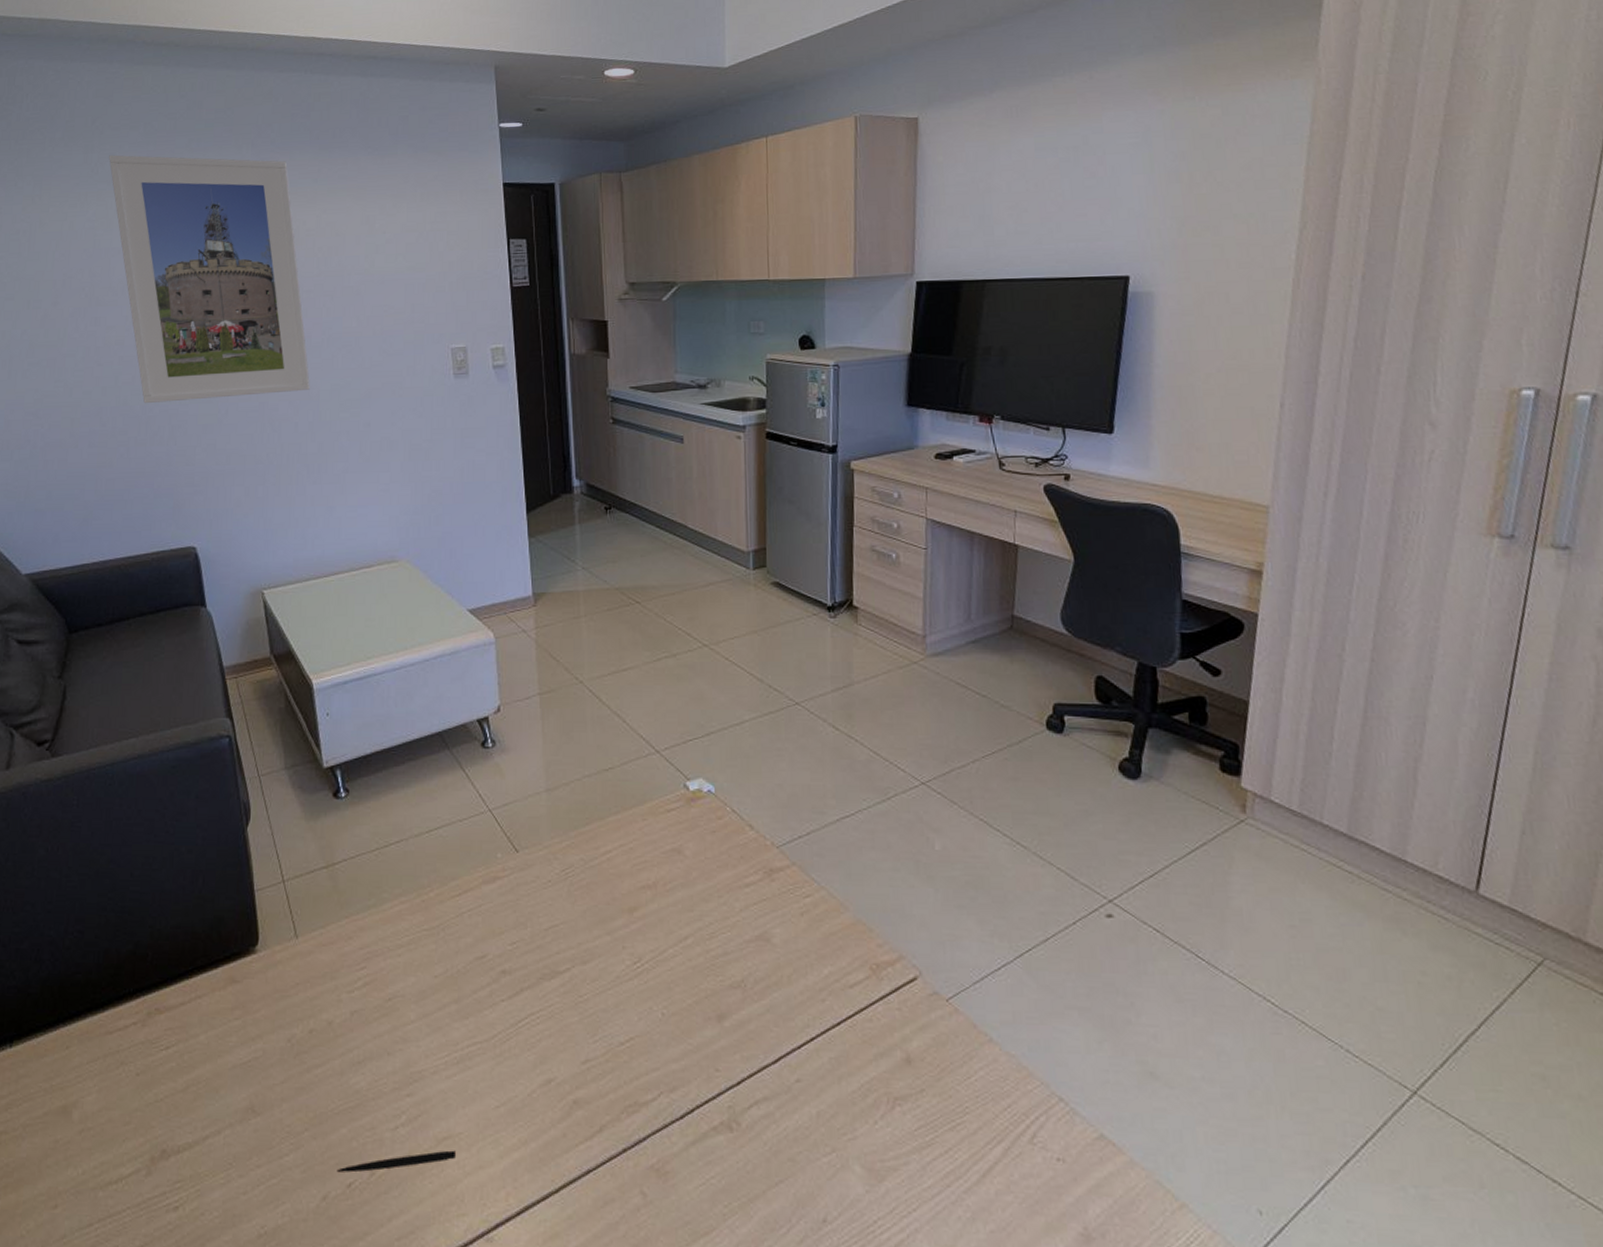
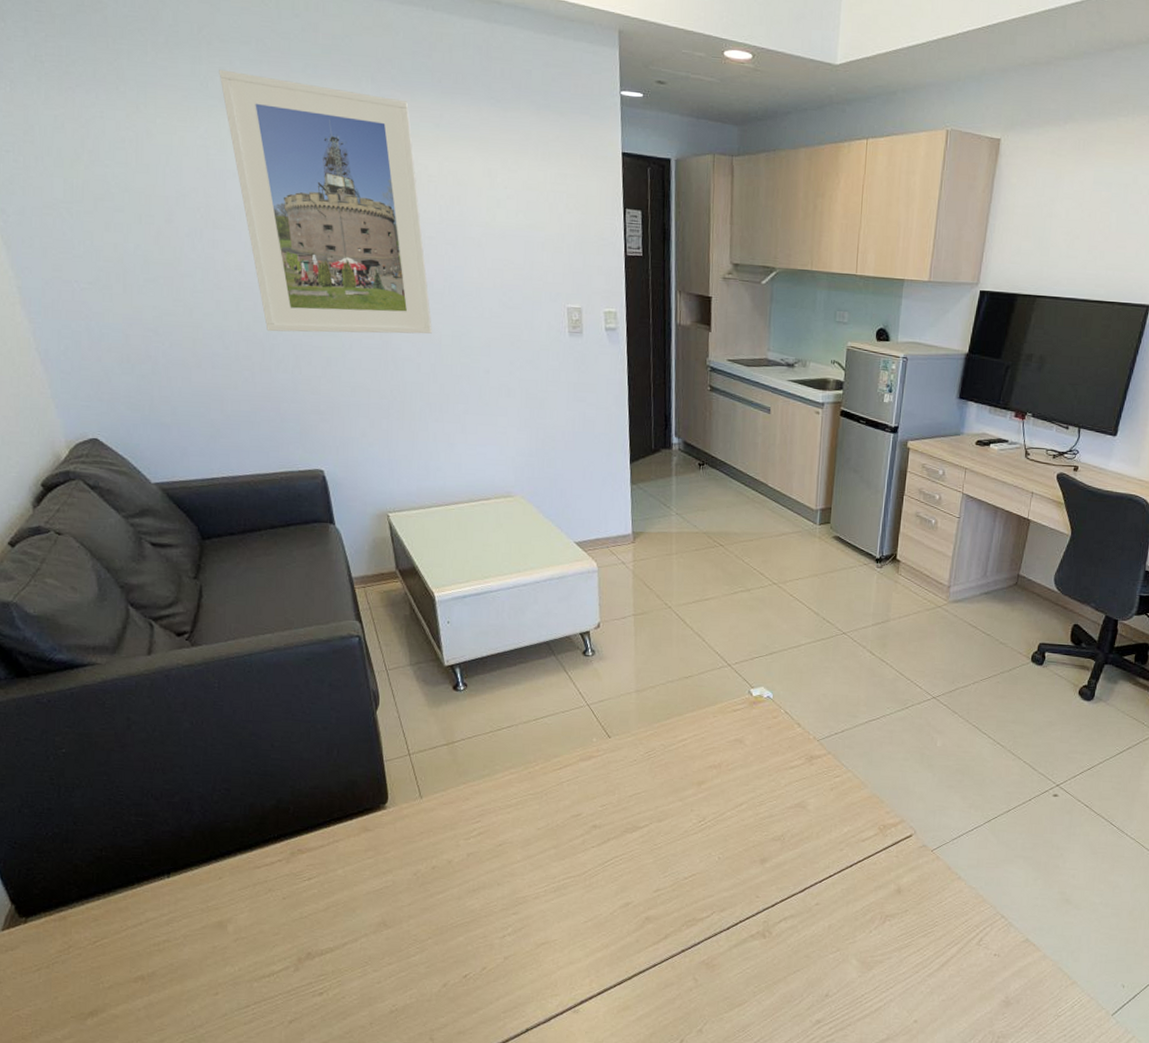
pen: present [337,1150,456,1173] -> none [455,952,551,968]

